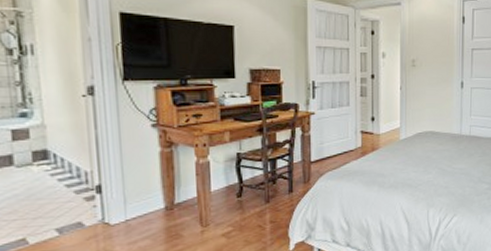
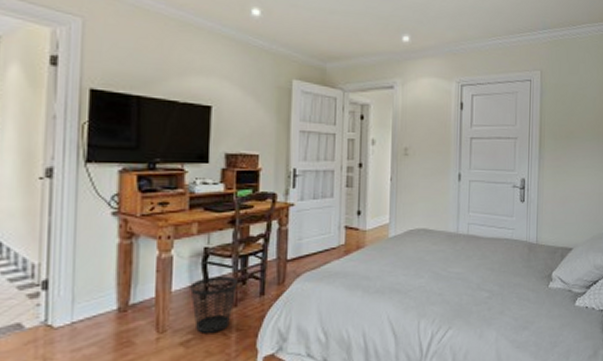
wastebasket: none [227,177,269,226] -> present [190,276,238,333]

